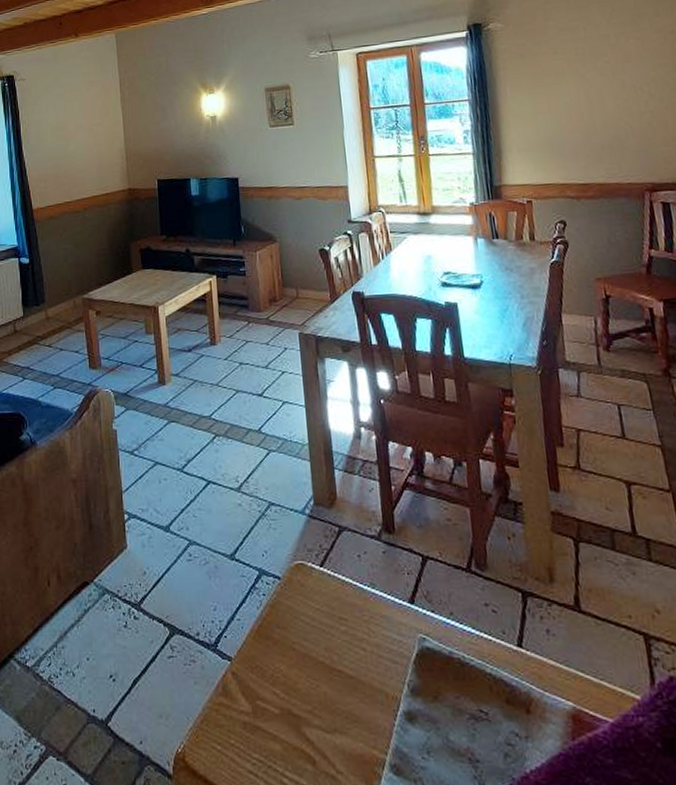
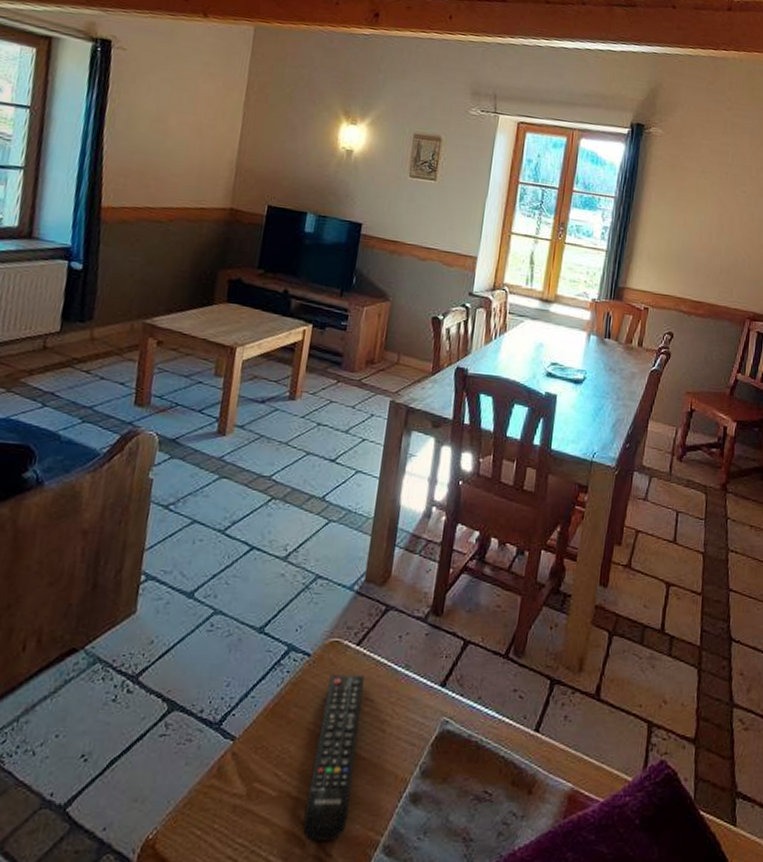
remote control: none [302,595,350,758] -> present [302,674,364,841]

